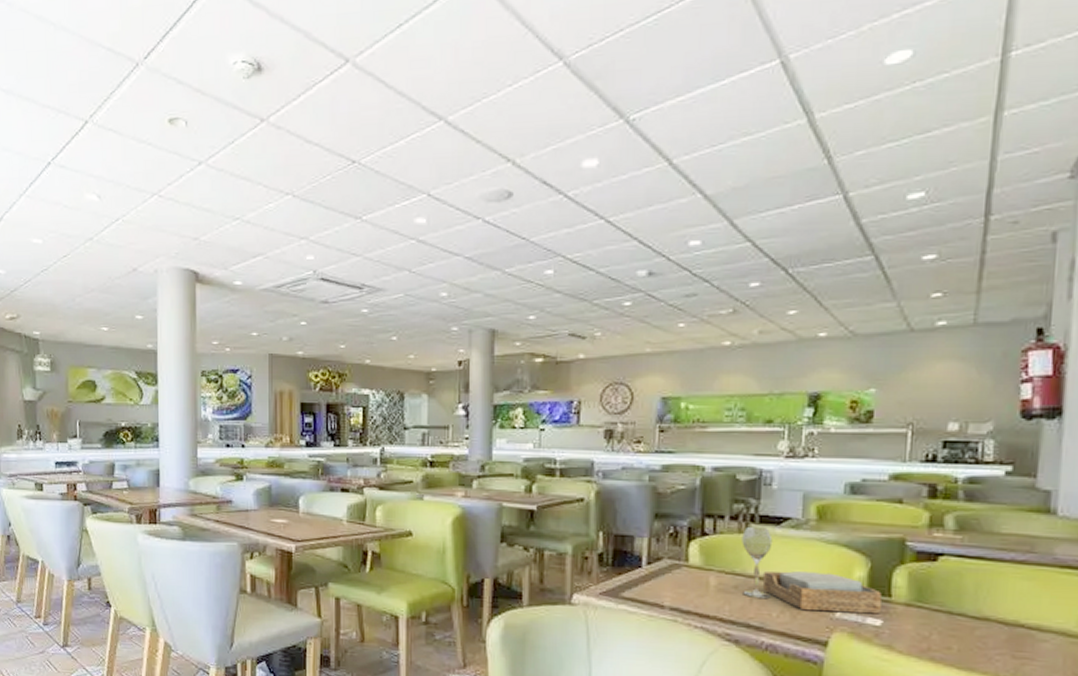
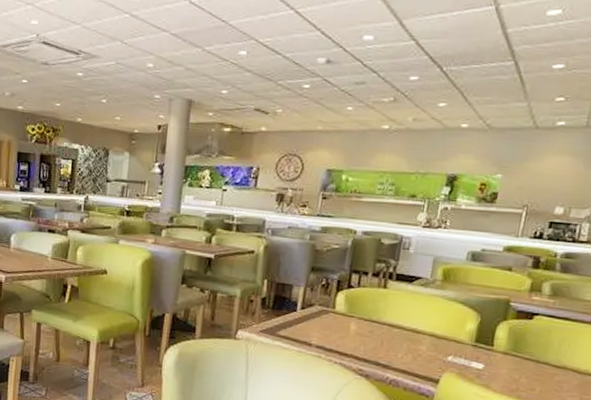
wineglass: present [742,526,773,600] -> none [376,282,405,343]
napkin holder: present [762,571,883,615] -> none [392,320,486,360]

